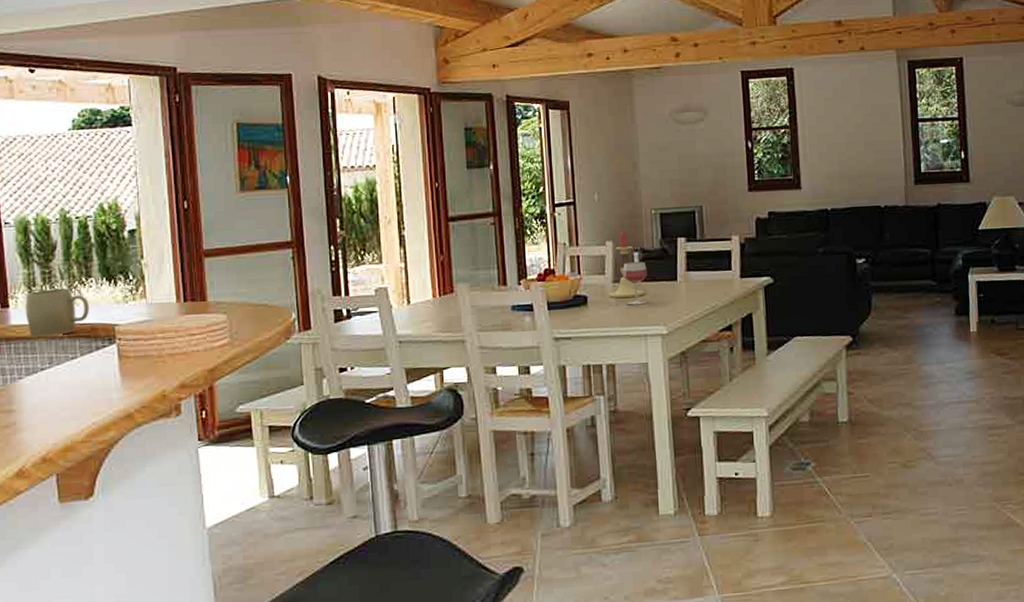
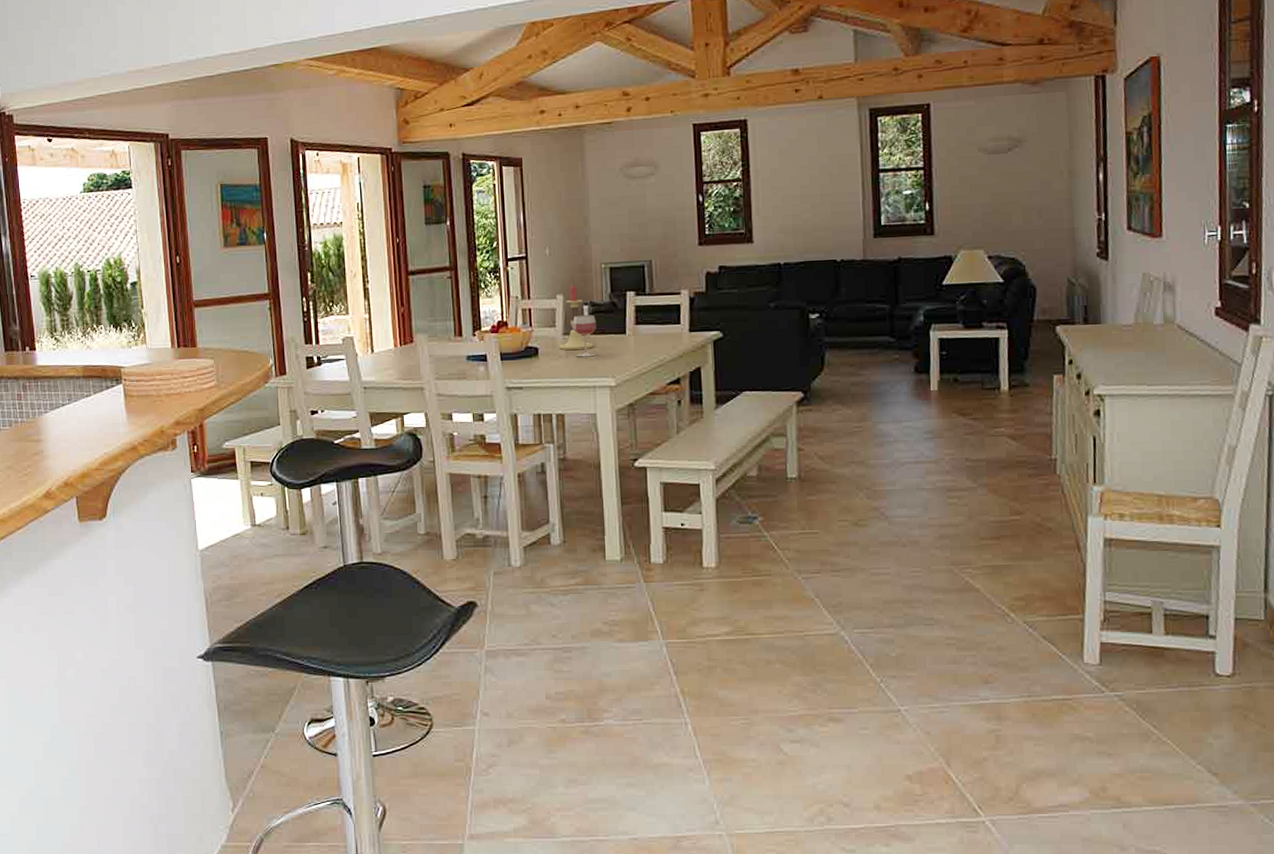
mug: present [25,288,89,338] -> none [48,334,100,377]

